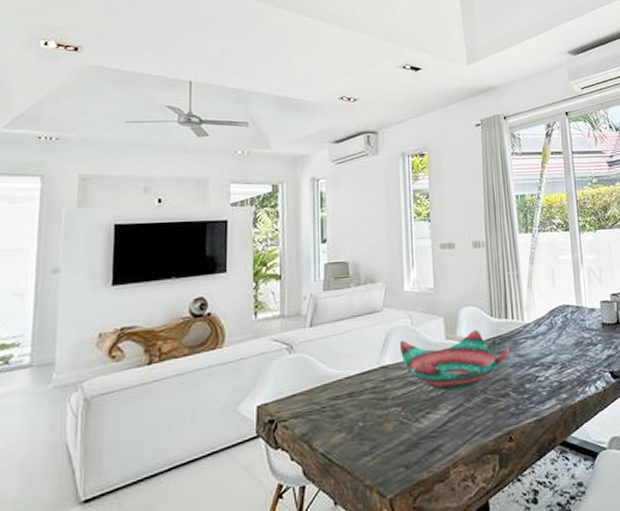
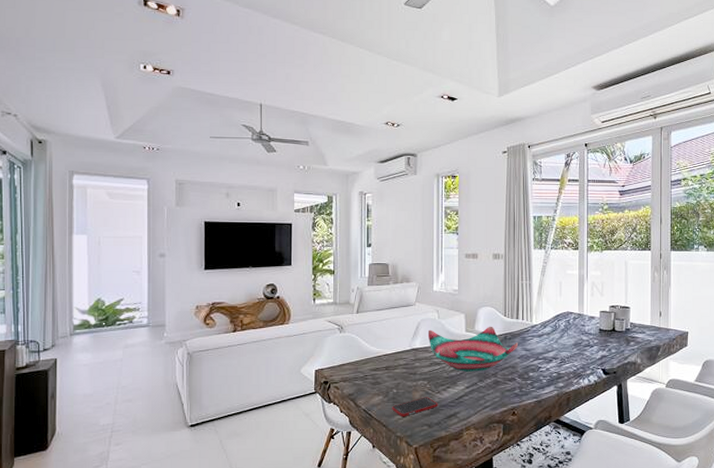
cell phone: none [358,428,417,459] -> present [392,397,438,418]

